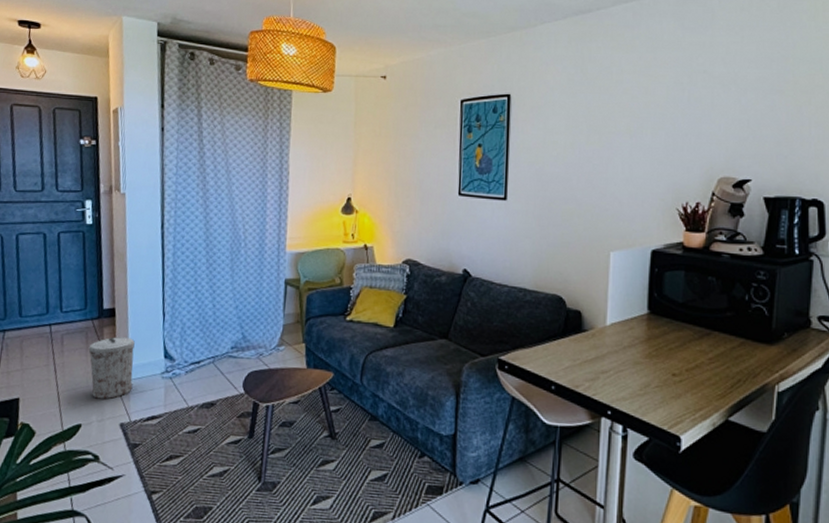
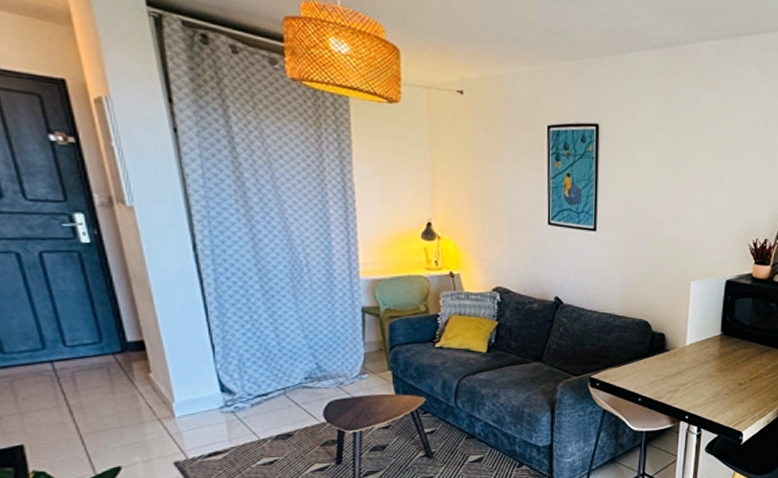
trash can: present [88,337,135,400] -> none [114,372,184,439]

